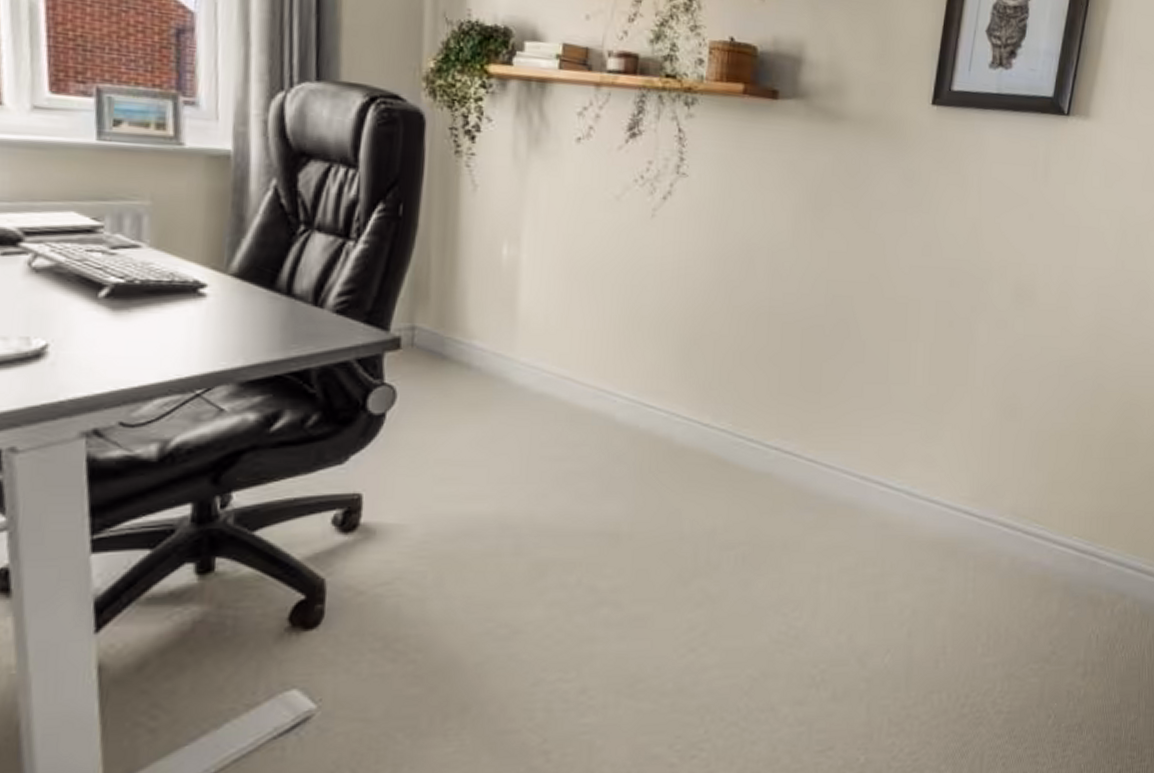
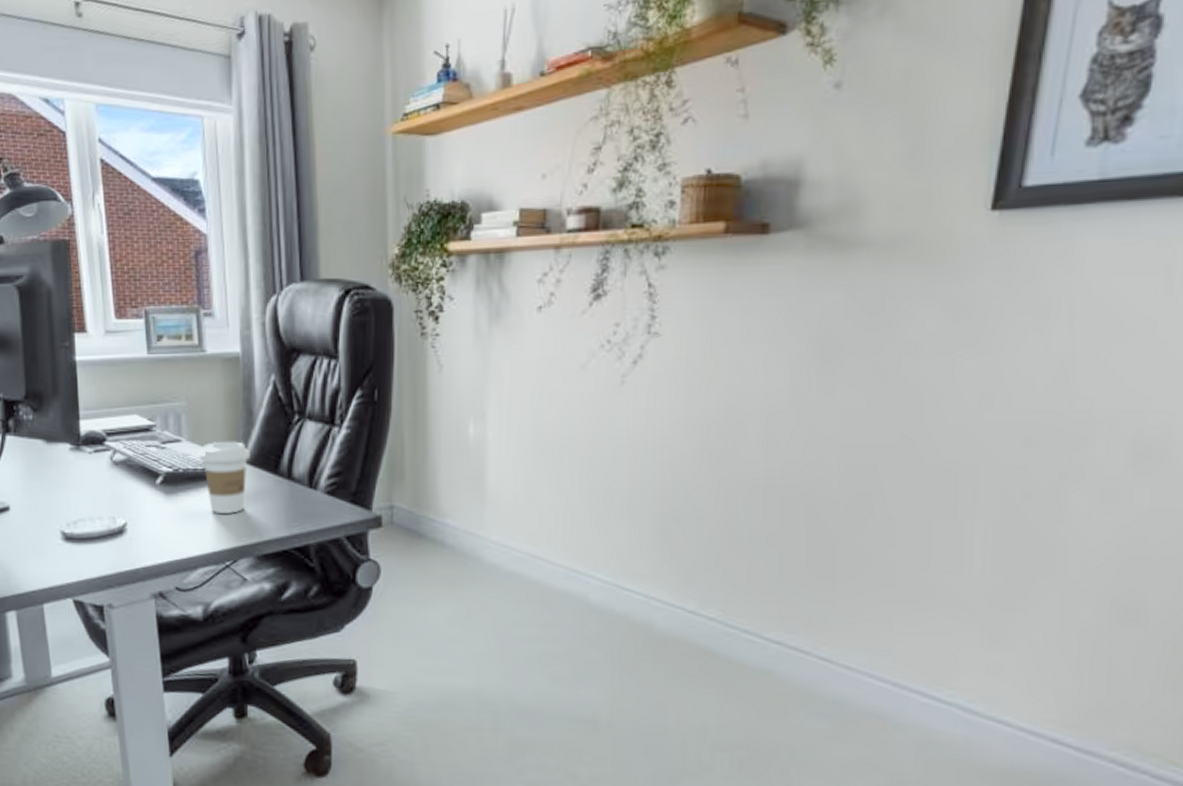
coffee cup: none [165,249,239,335] -> present [199,441,251,515]

